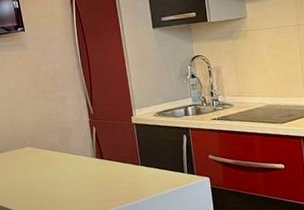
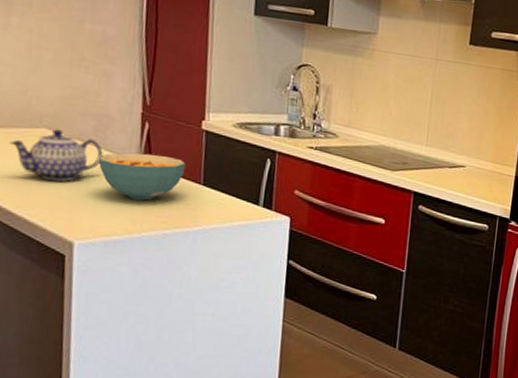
teapot: none [8,145,69,184] -> present [9,129,103,182]
cereal bowl: none [66,149,127,187] -> present [98,152,186,201]

